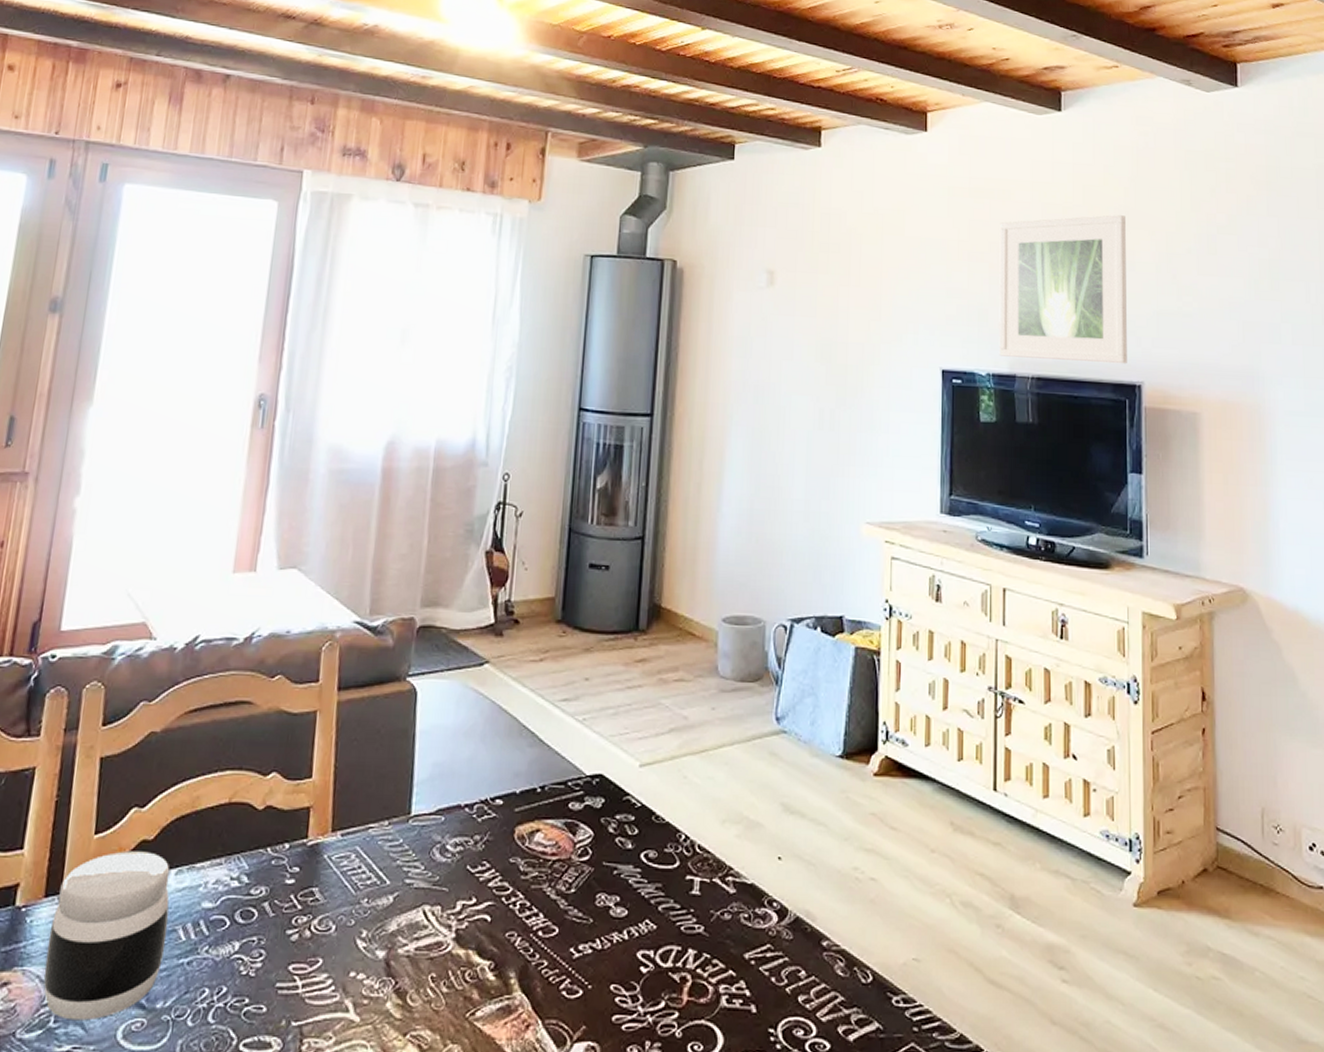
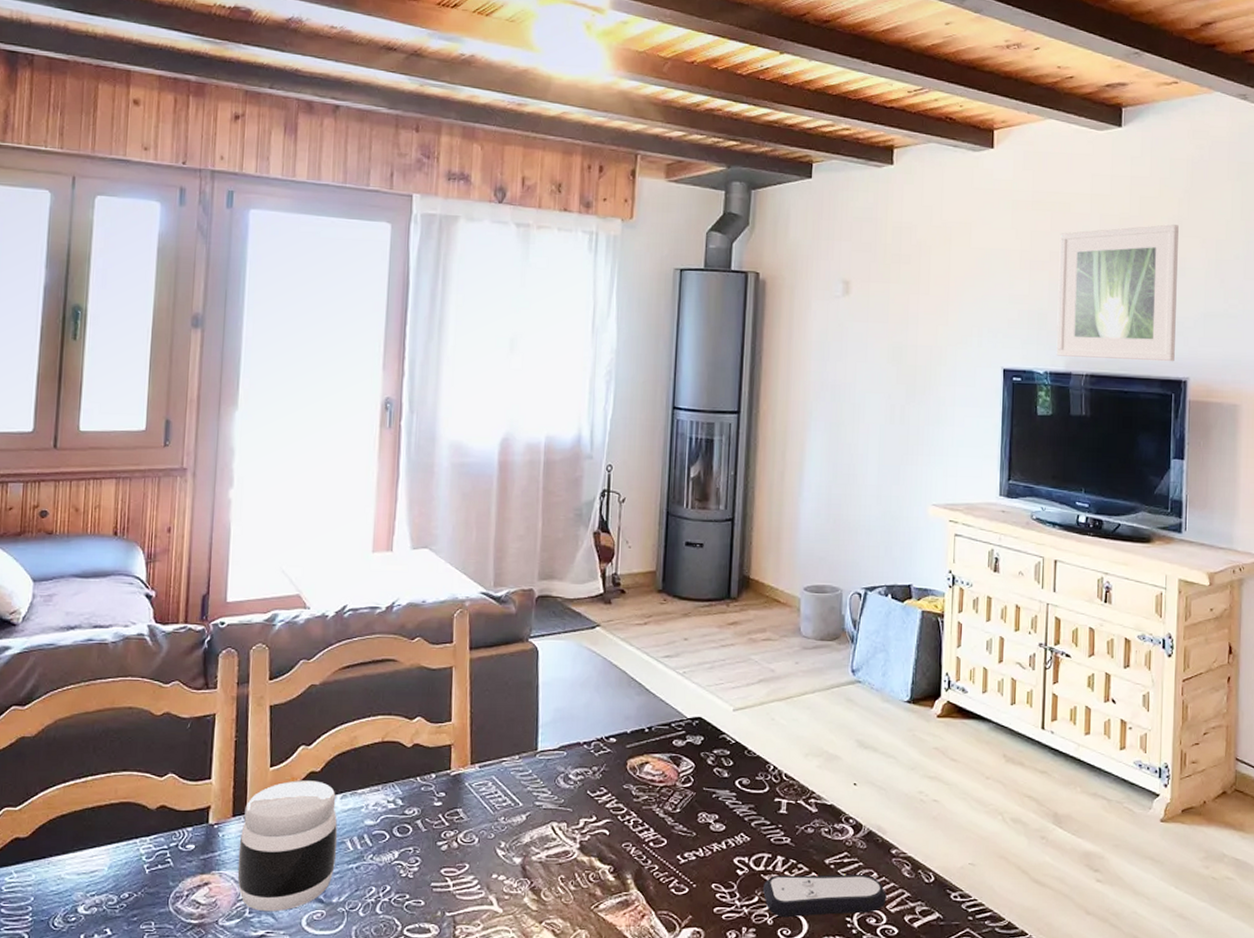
remote control: none [671,972,817,1029] -> present [763,874,887,918]

